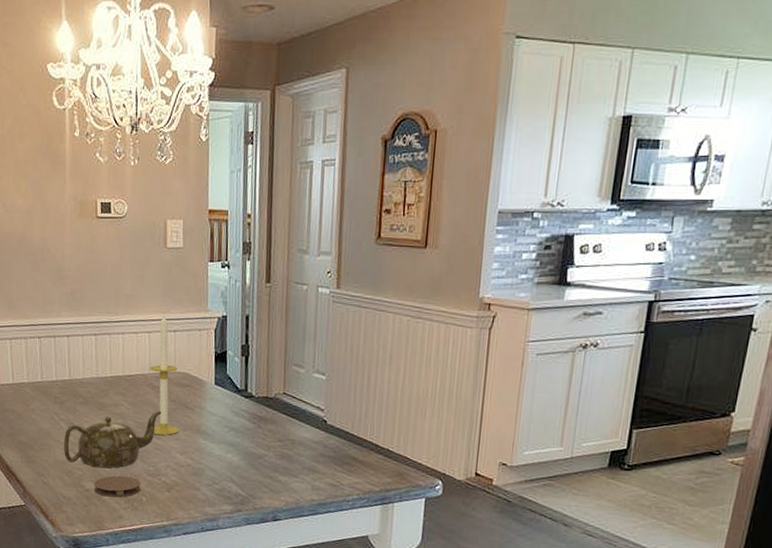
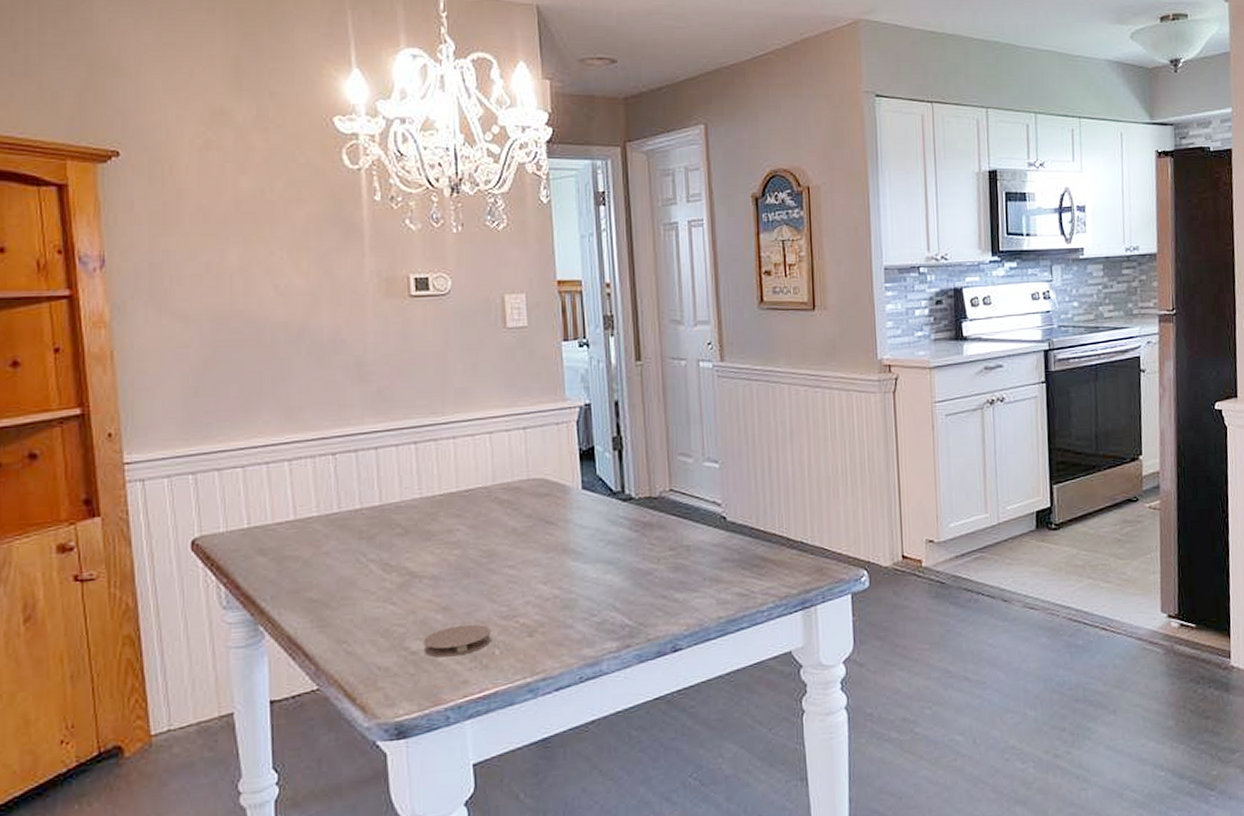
teapot: present [63,411,162,468] -> none [375,532,514,619]
candle: present [150,312,179,435] -> none [494,406,540,563]

